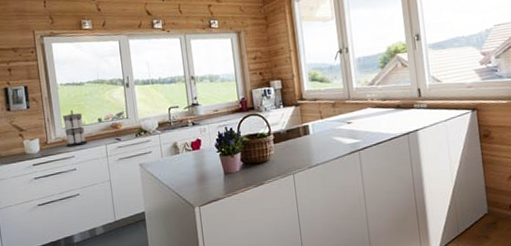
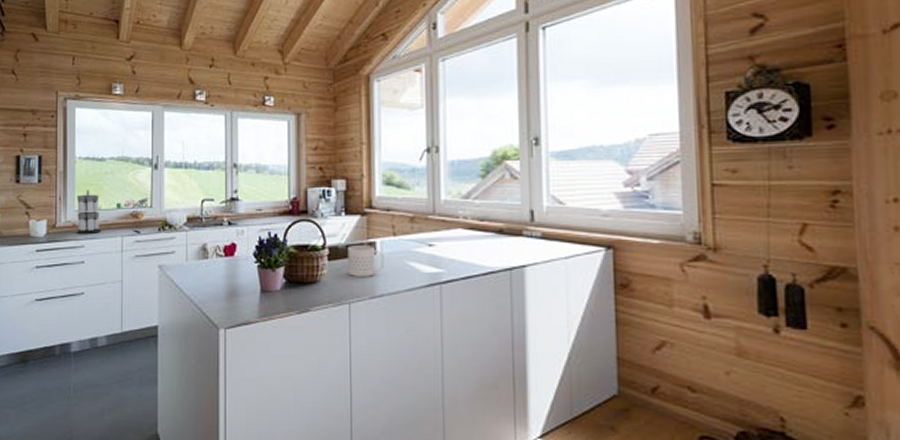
mug: none [288,128,317,154] -> present [348,245,384,277]

